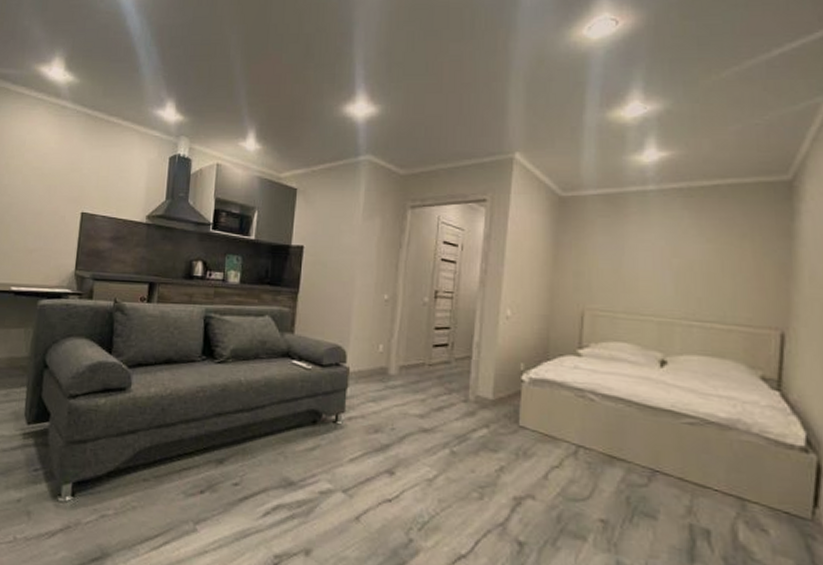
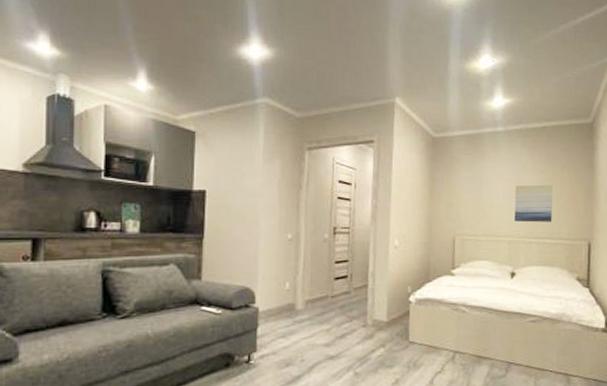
wall art: none [667,255,728,303] -> present [514,184,554,223]

